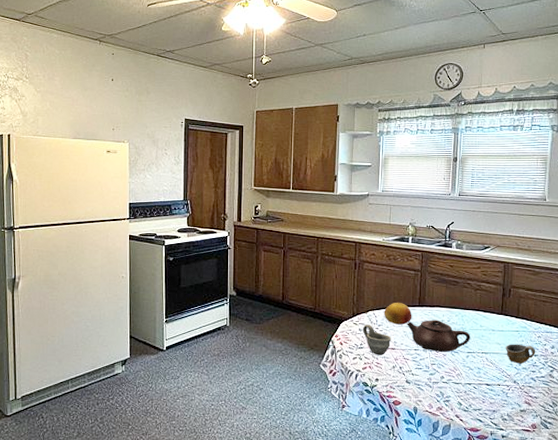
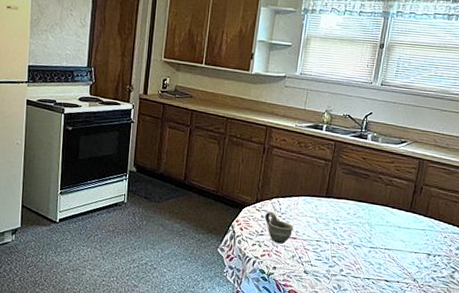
fruit: present [384,303,412,325] -> none [288,192,318,215]
teapot: present [407,320,471,352] -> none [311,211,376,246]
cup: present [505,344,536,364] -> none [409,242,440,263]

